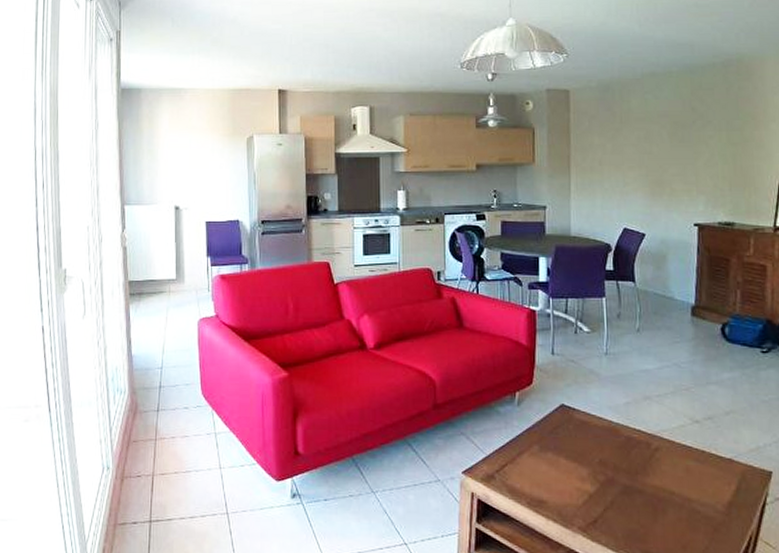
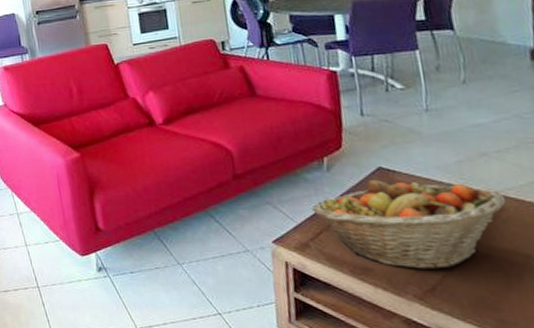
fruit basket: none [500,416,661,503] -> present [311,180,506,269]

